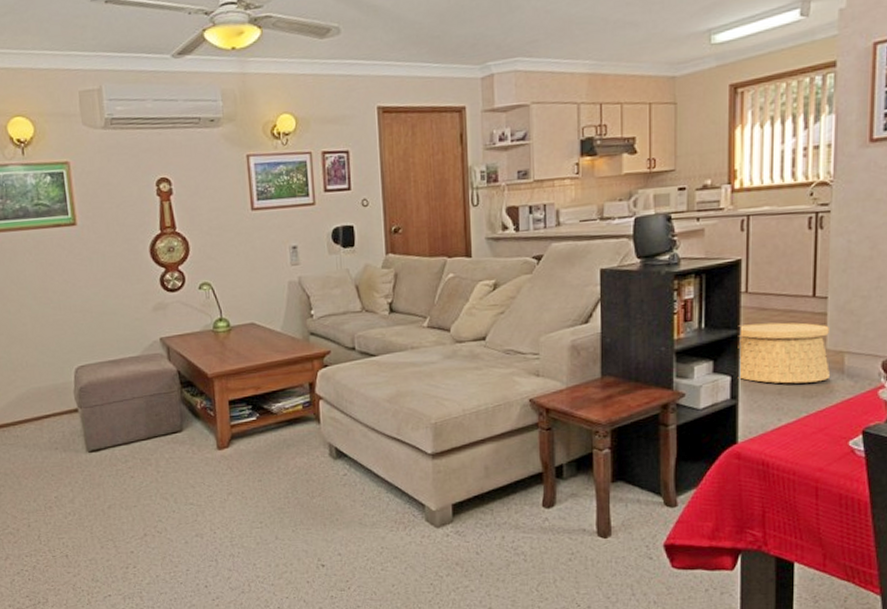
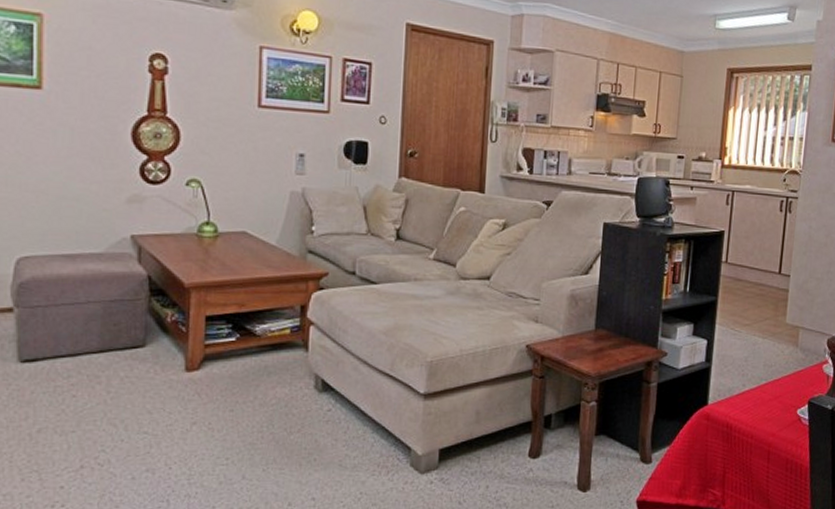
basket: present [737,322,831,384] -> none [713,292,789,353]

